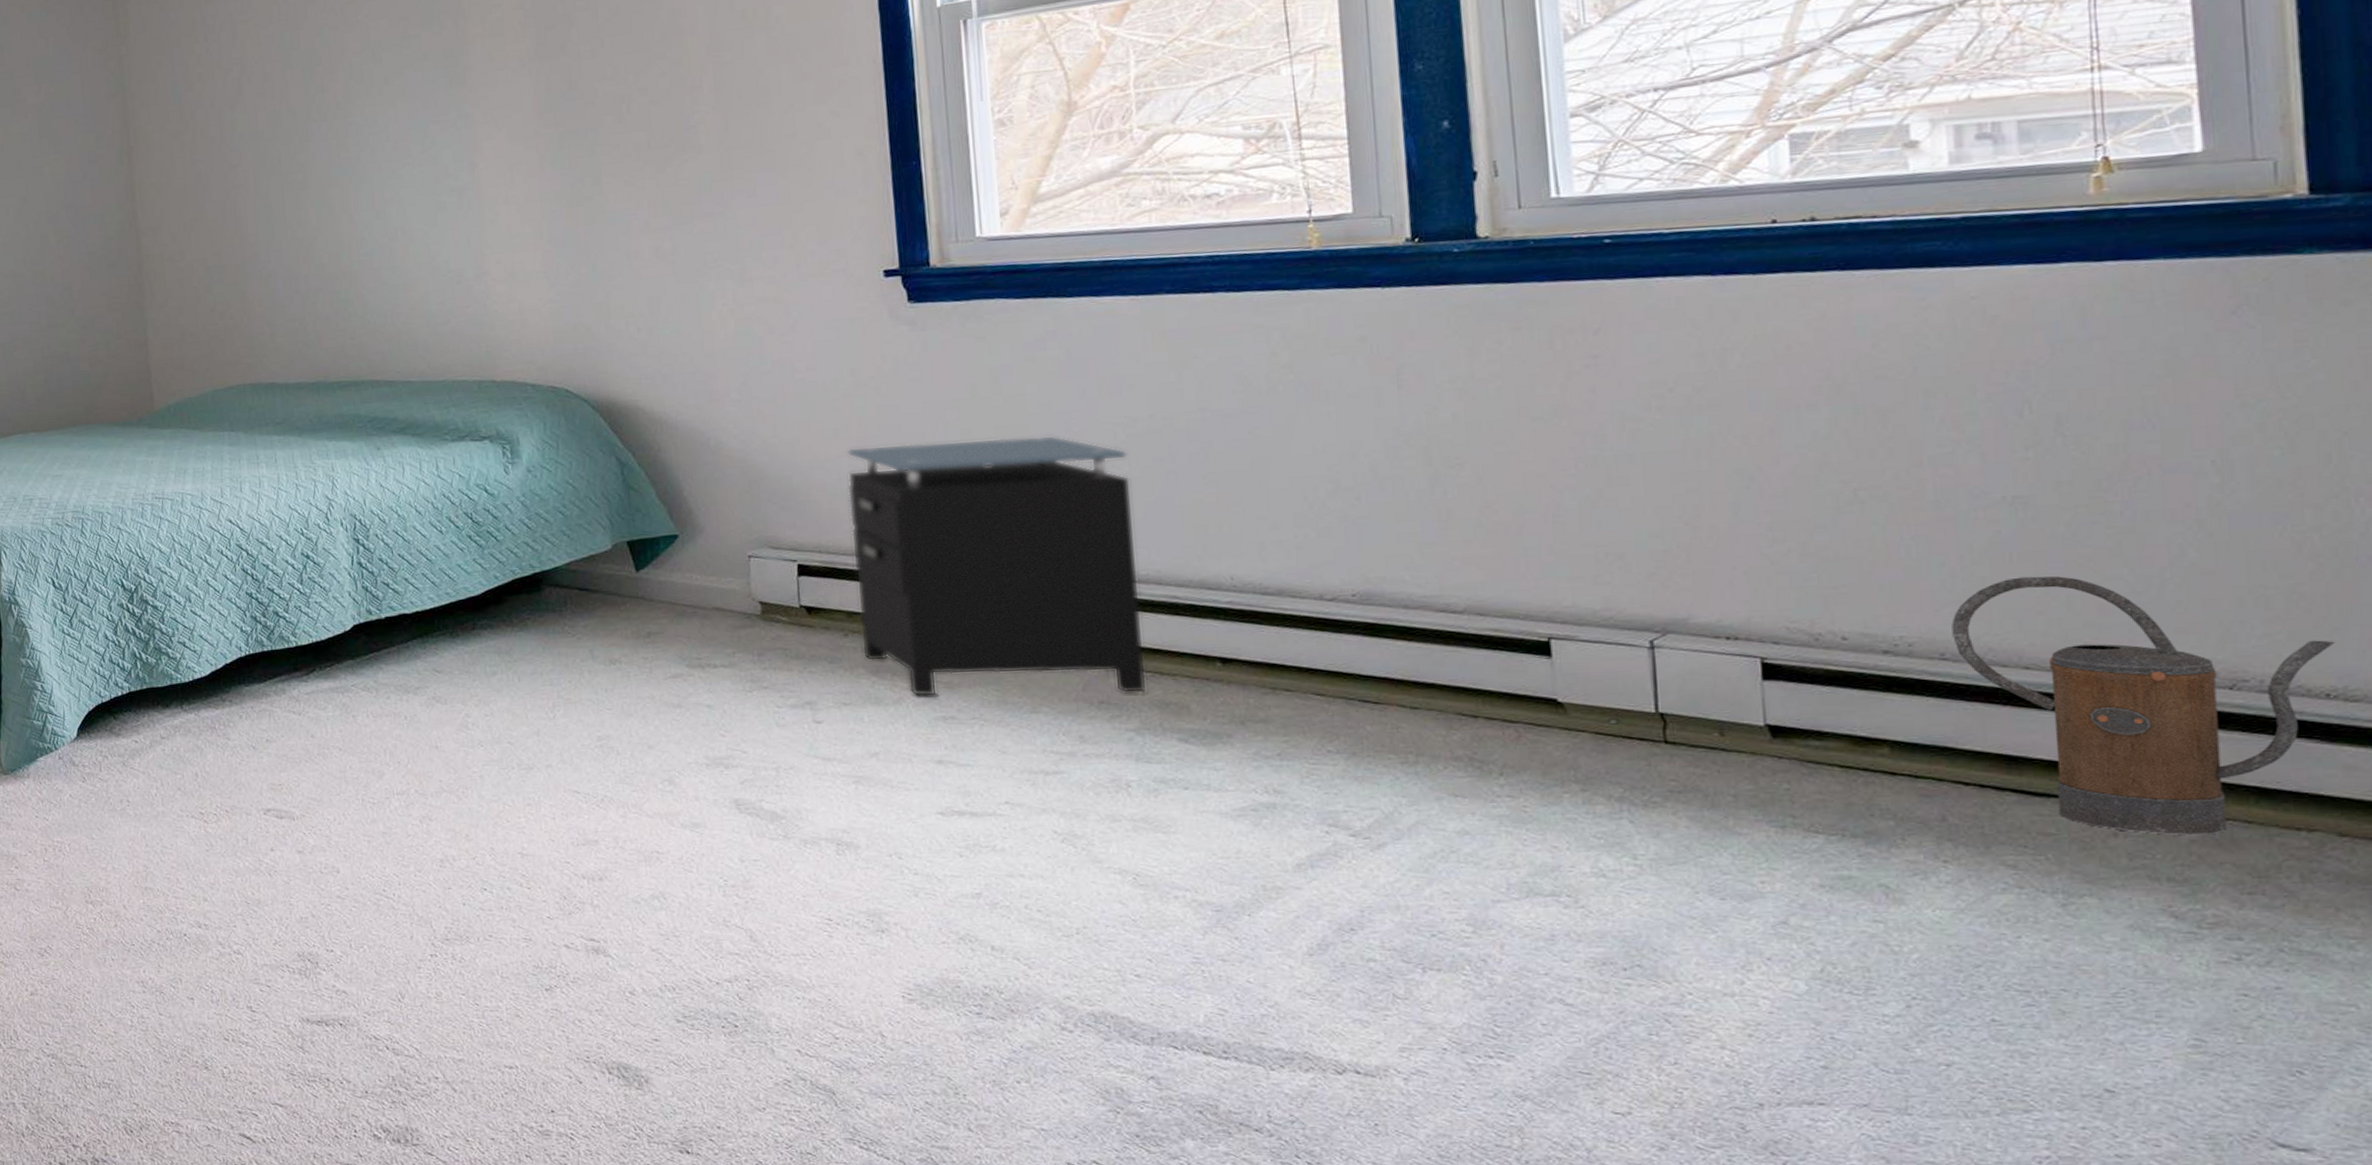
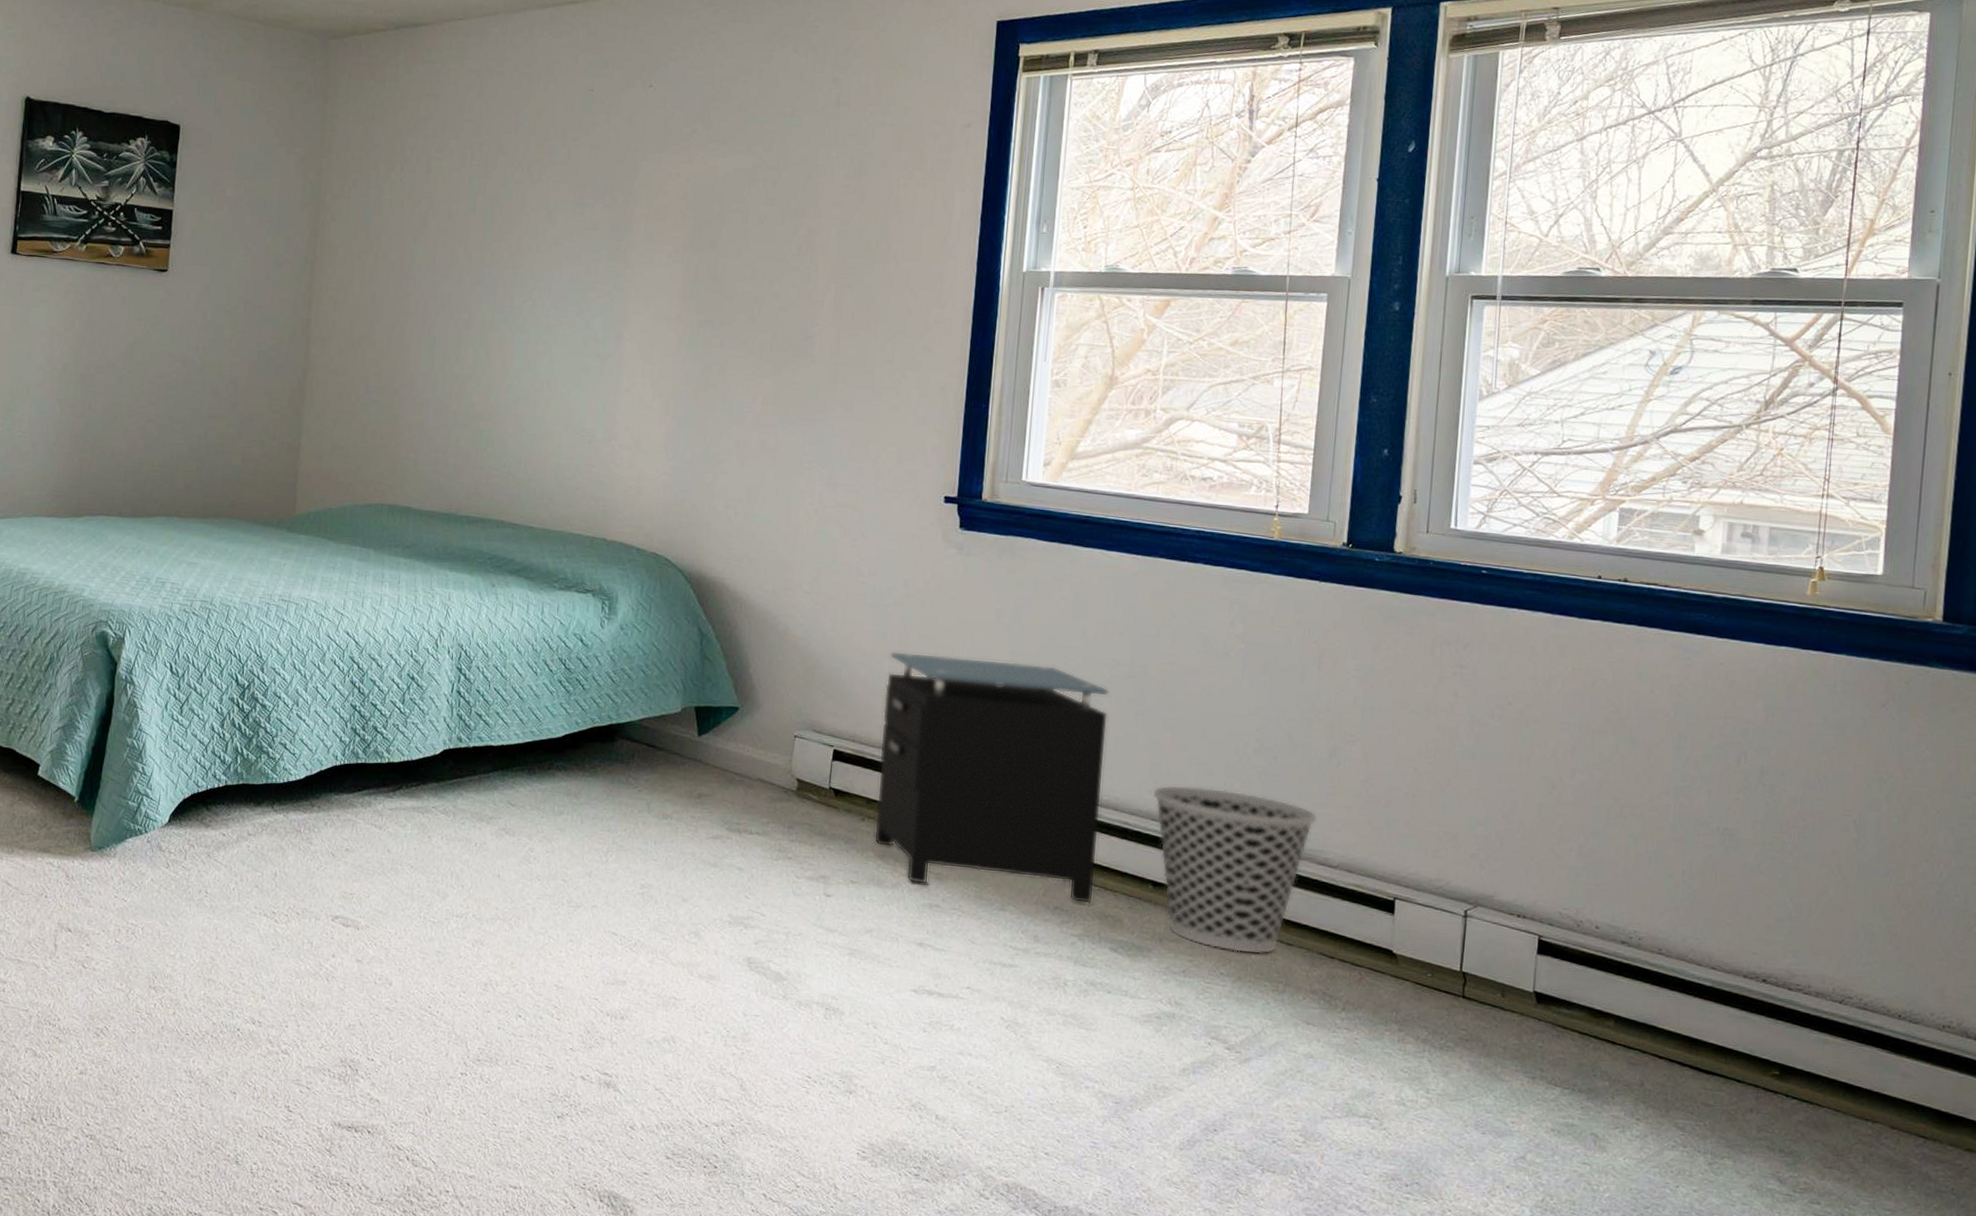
wastebasket: none [1203,542,1427,725] -> present [1152,785,1318,954]
watering can: present [1951,576,2335,836] -> none [1669,894,1910,1118]

